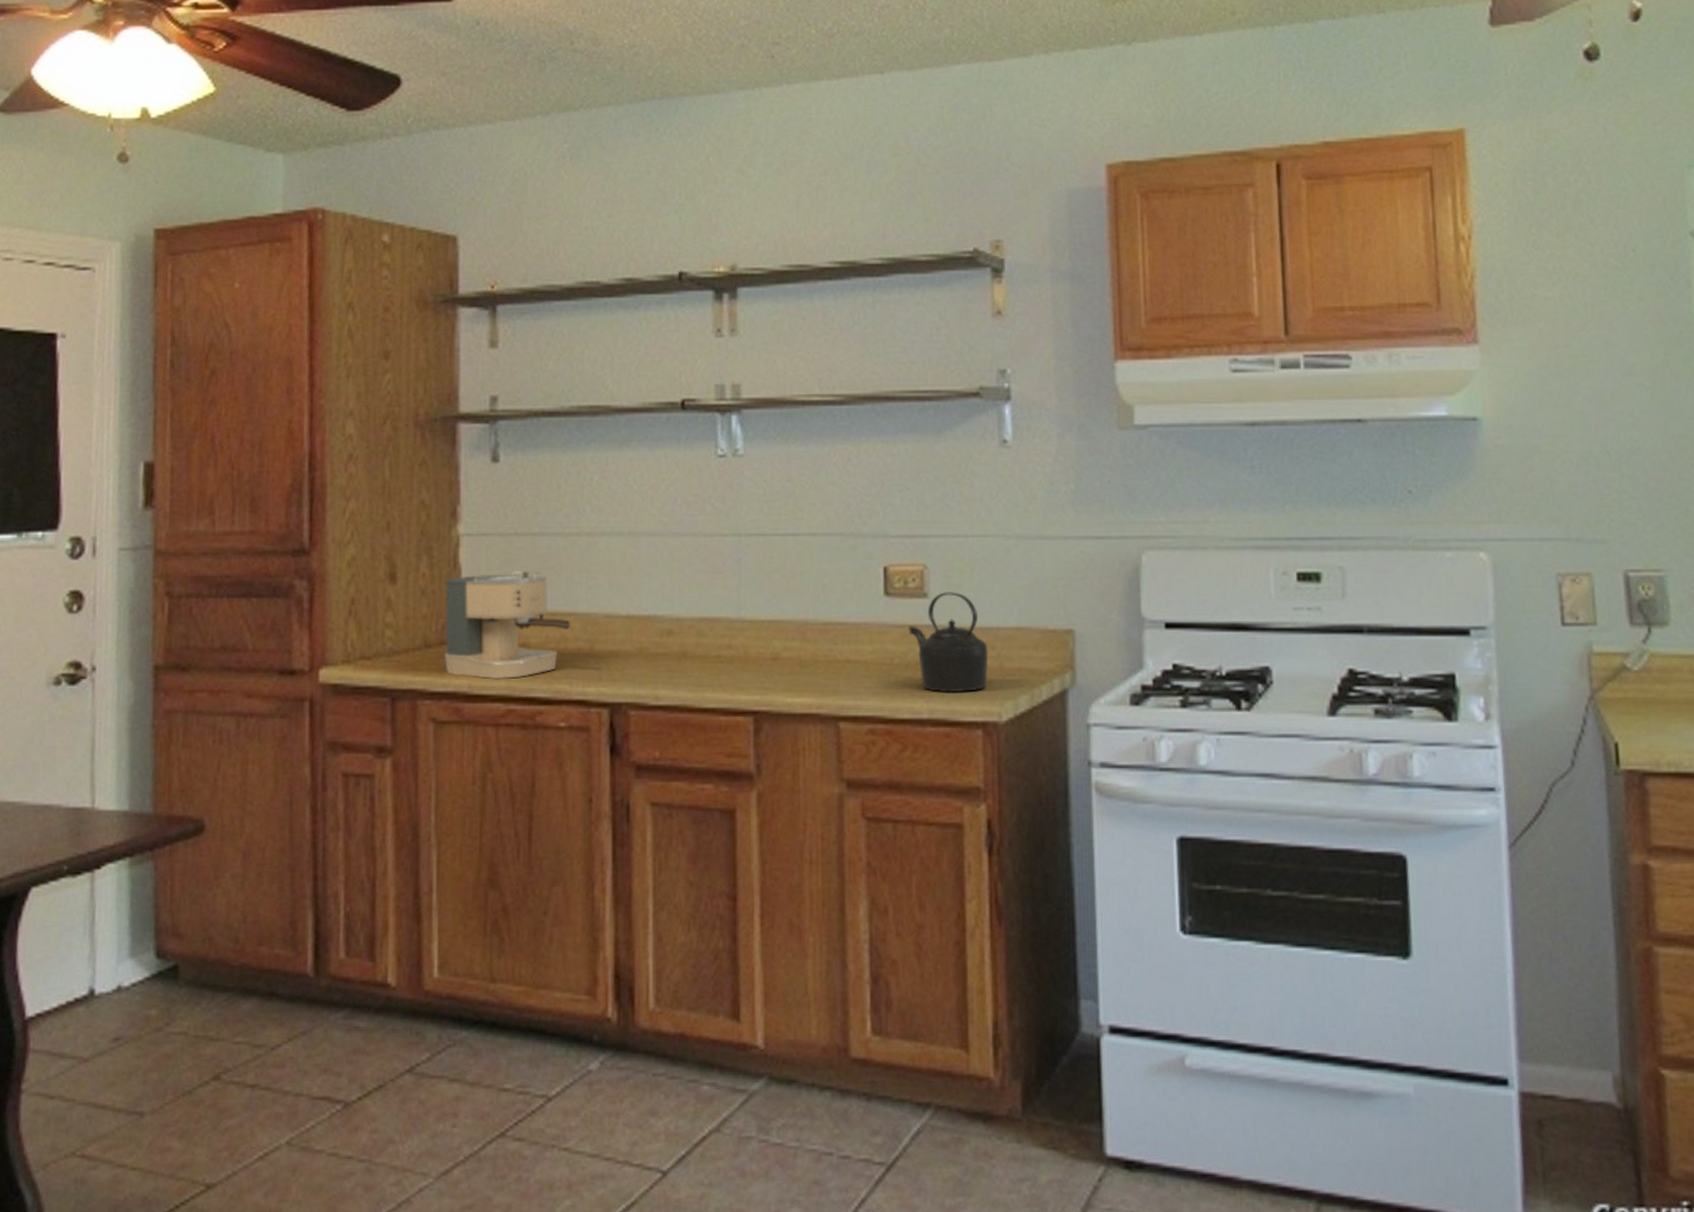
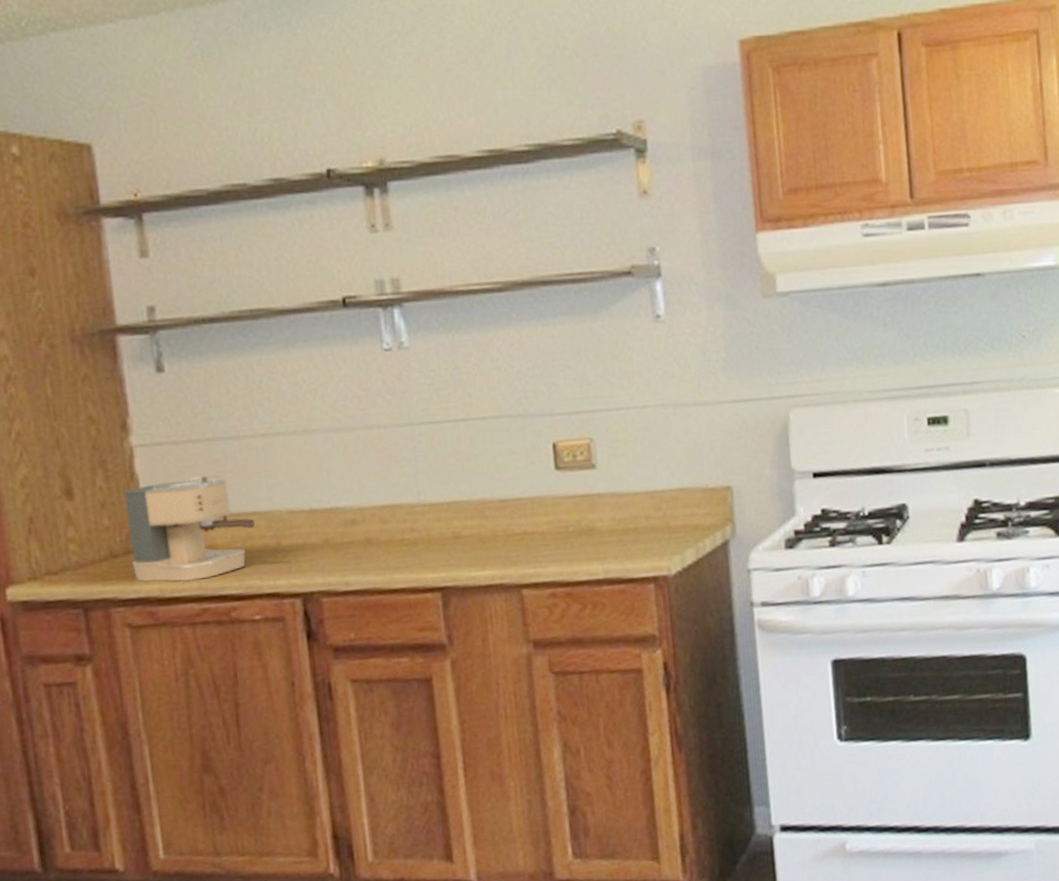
kettle: present [908,592,989,693] -> none [580,461,656,554]

